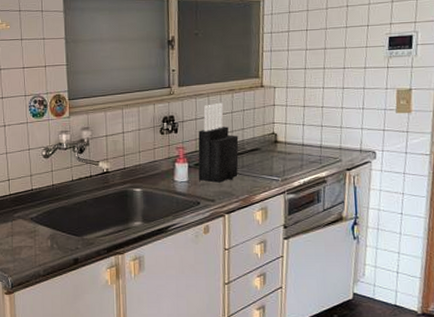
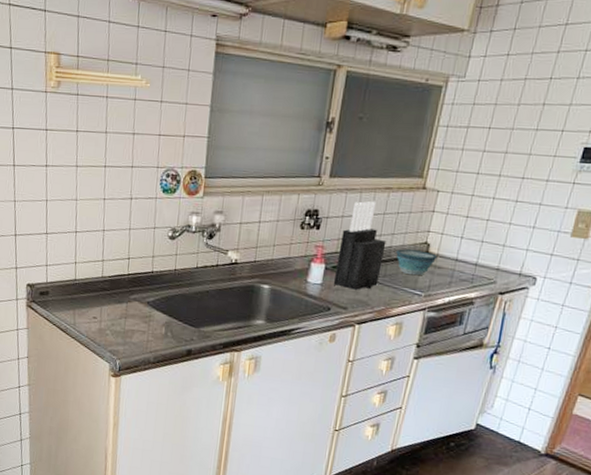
bowl: none [249,140,286,164] -> present [396,249,438,276]

